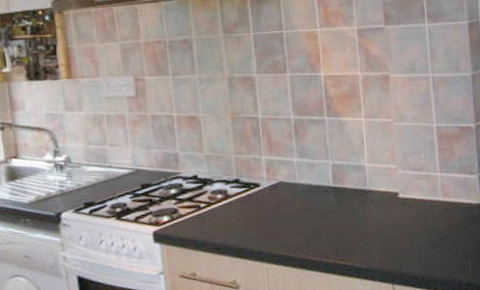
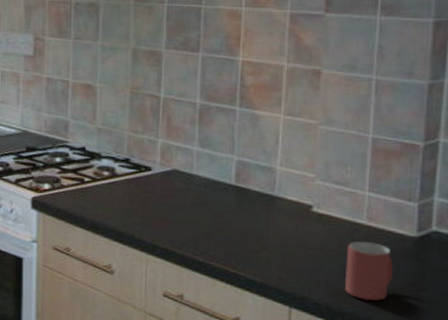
mug: none [430,214,468,265] -> present [345,242,393,301]

